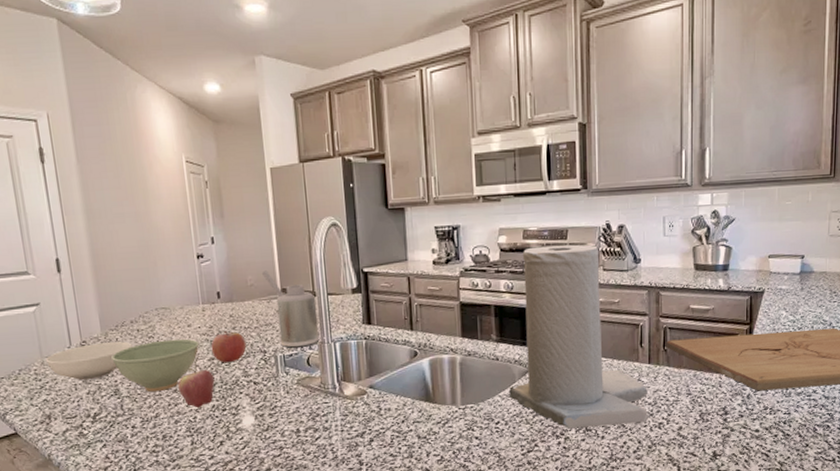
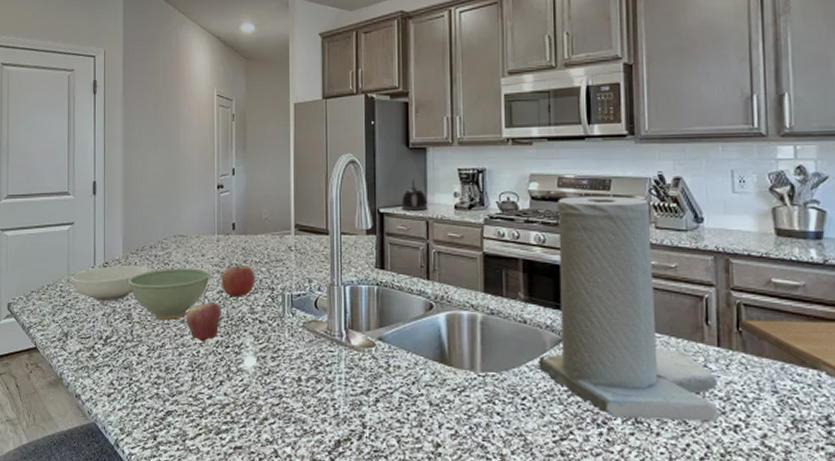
soap dispenser: present [262,270,320,348] -> none [278,204,329,288]
kettle: none [384,238,409,270] -> present [402,179,428,212]

